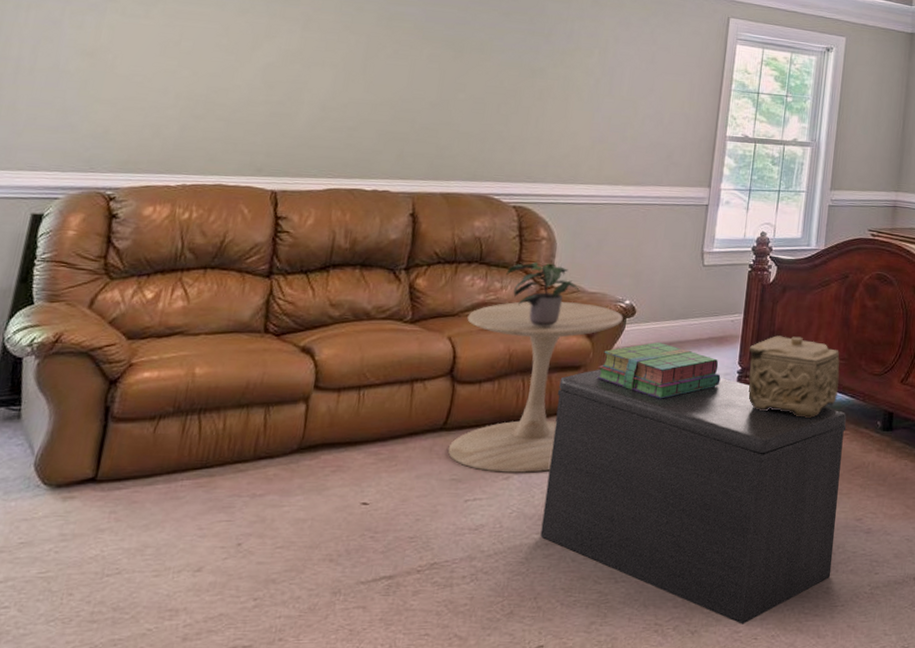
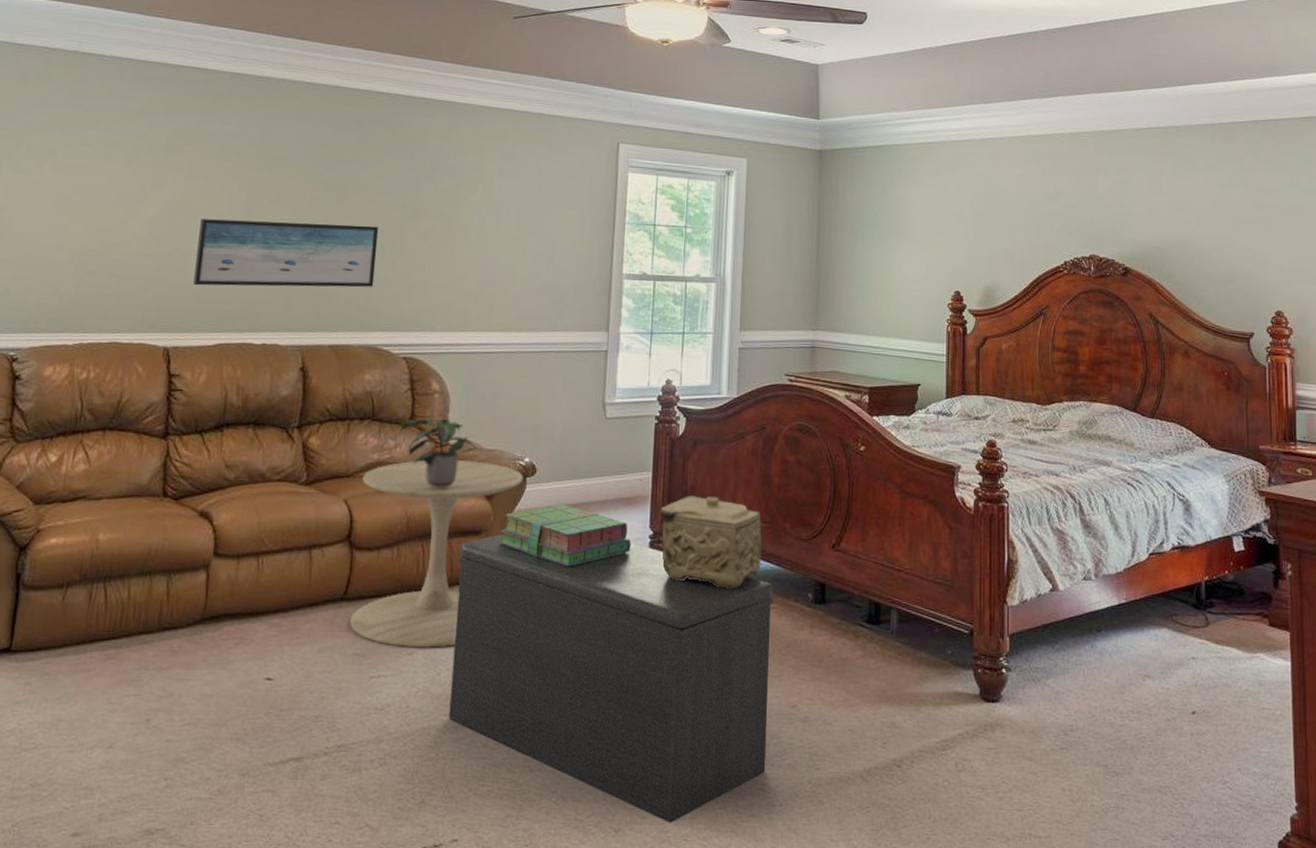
wall art: none [305,69,496,140] -> present [193,219,379,288]

